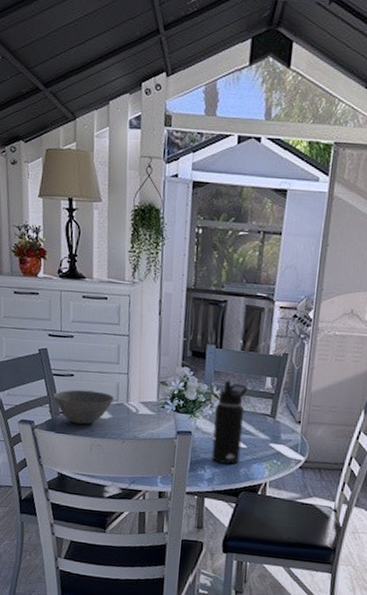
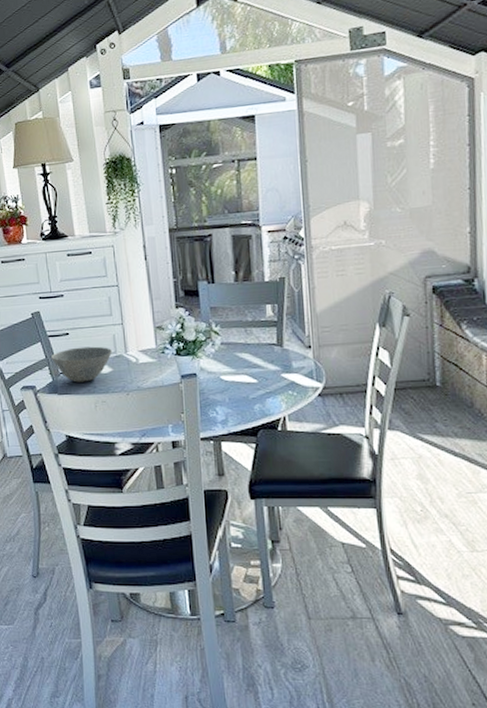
water bottle: present [211,380,248,465] -> none [218,314,252,404]

